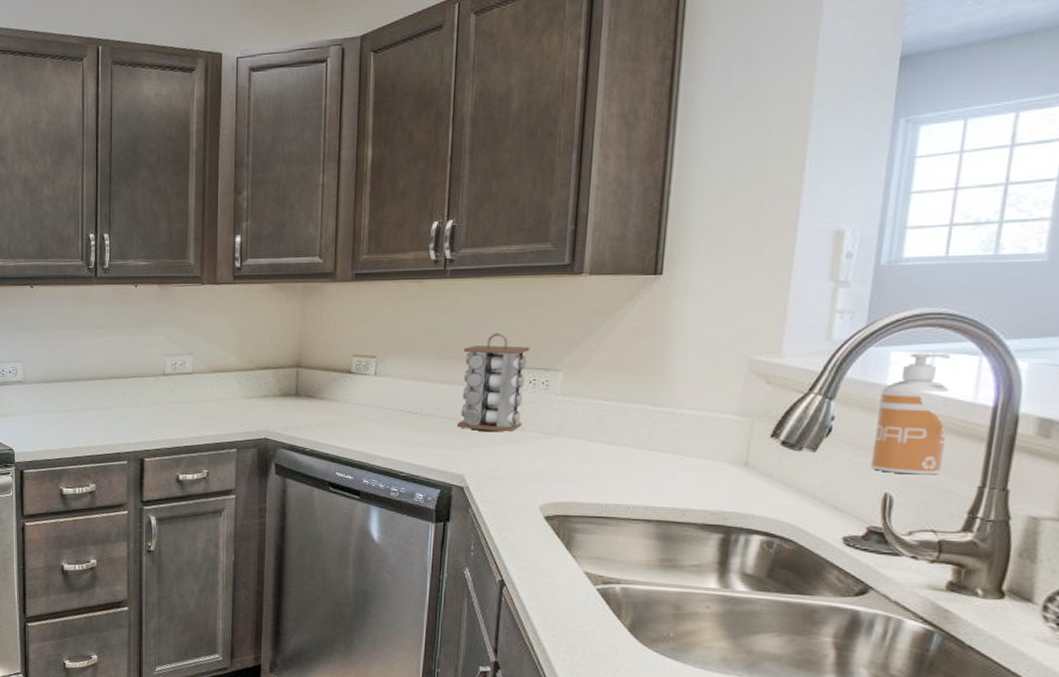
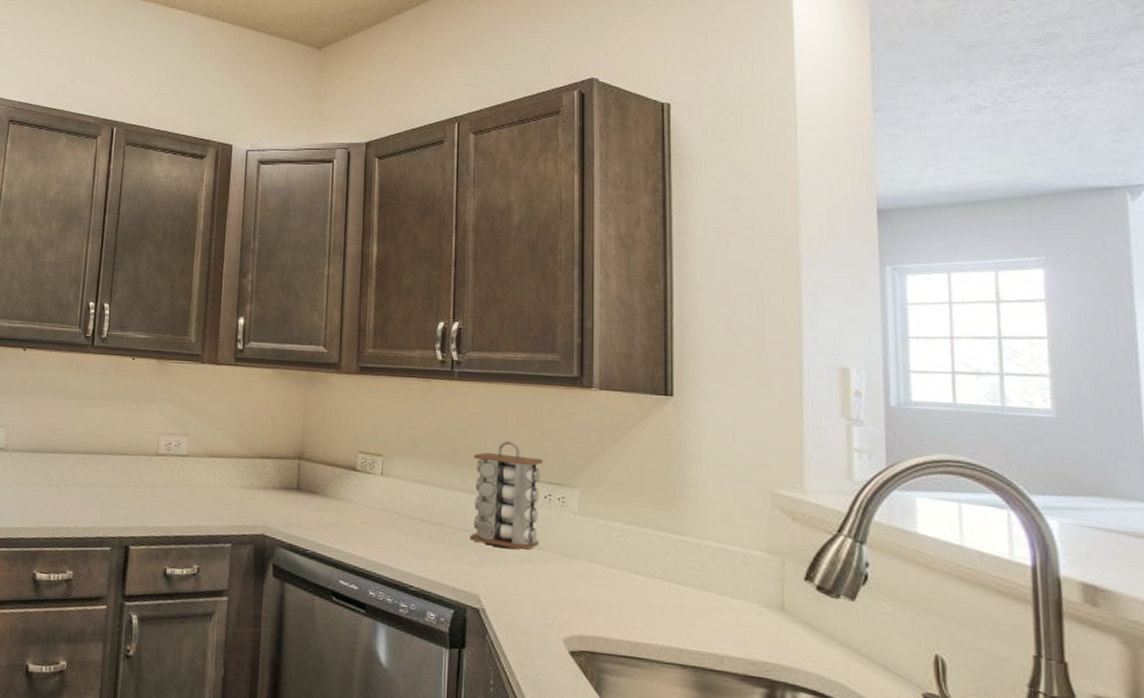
soap dispenser: present [870,353,952,475] -> none [913,501,990,638]

